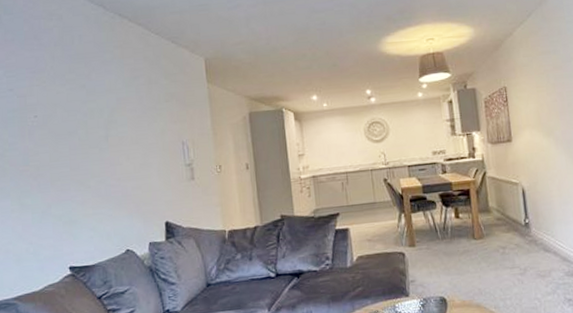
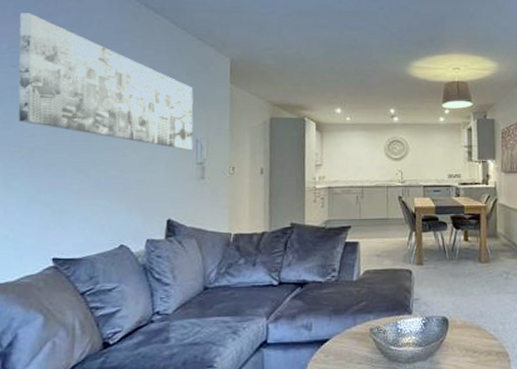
wall art: none [9,37,180,154] -> present [18,13,193,151]

